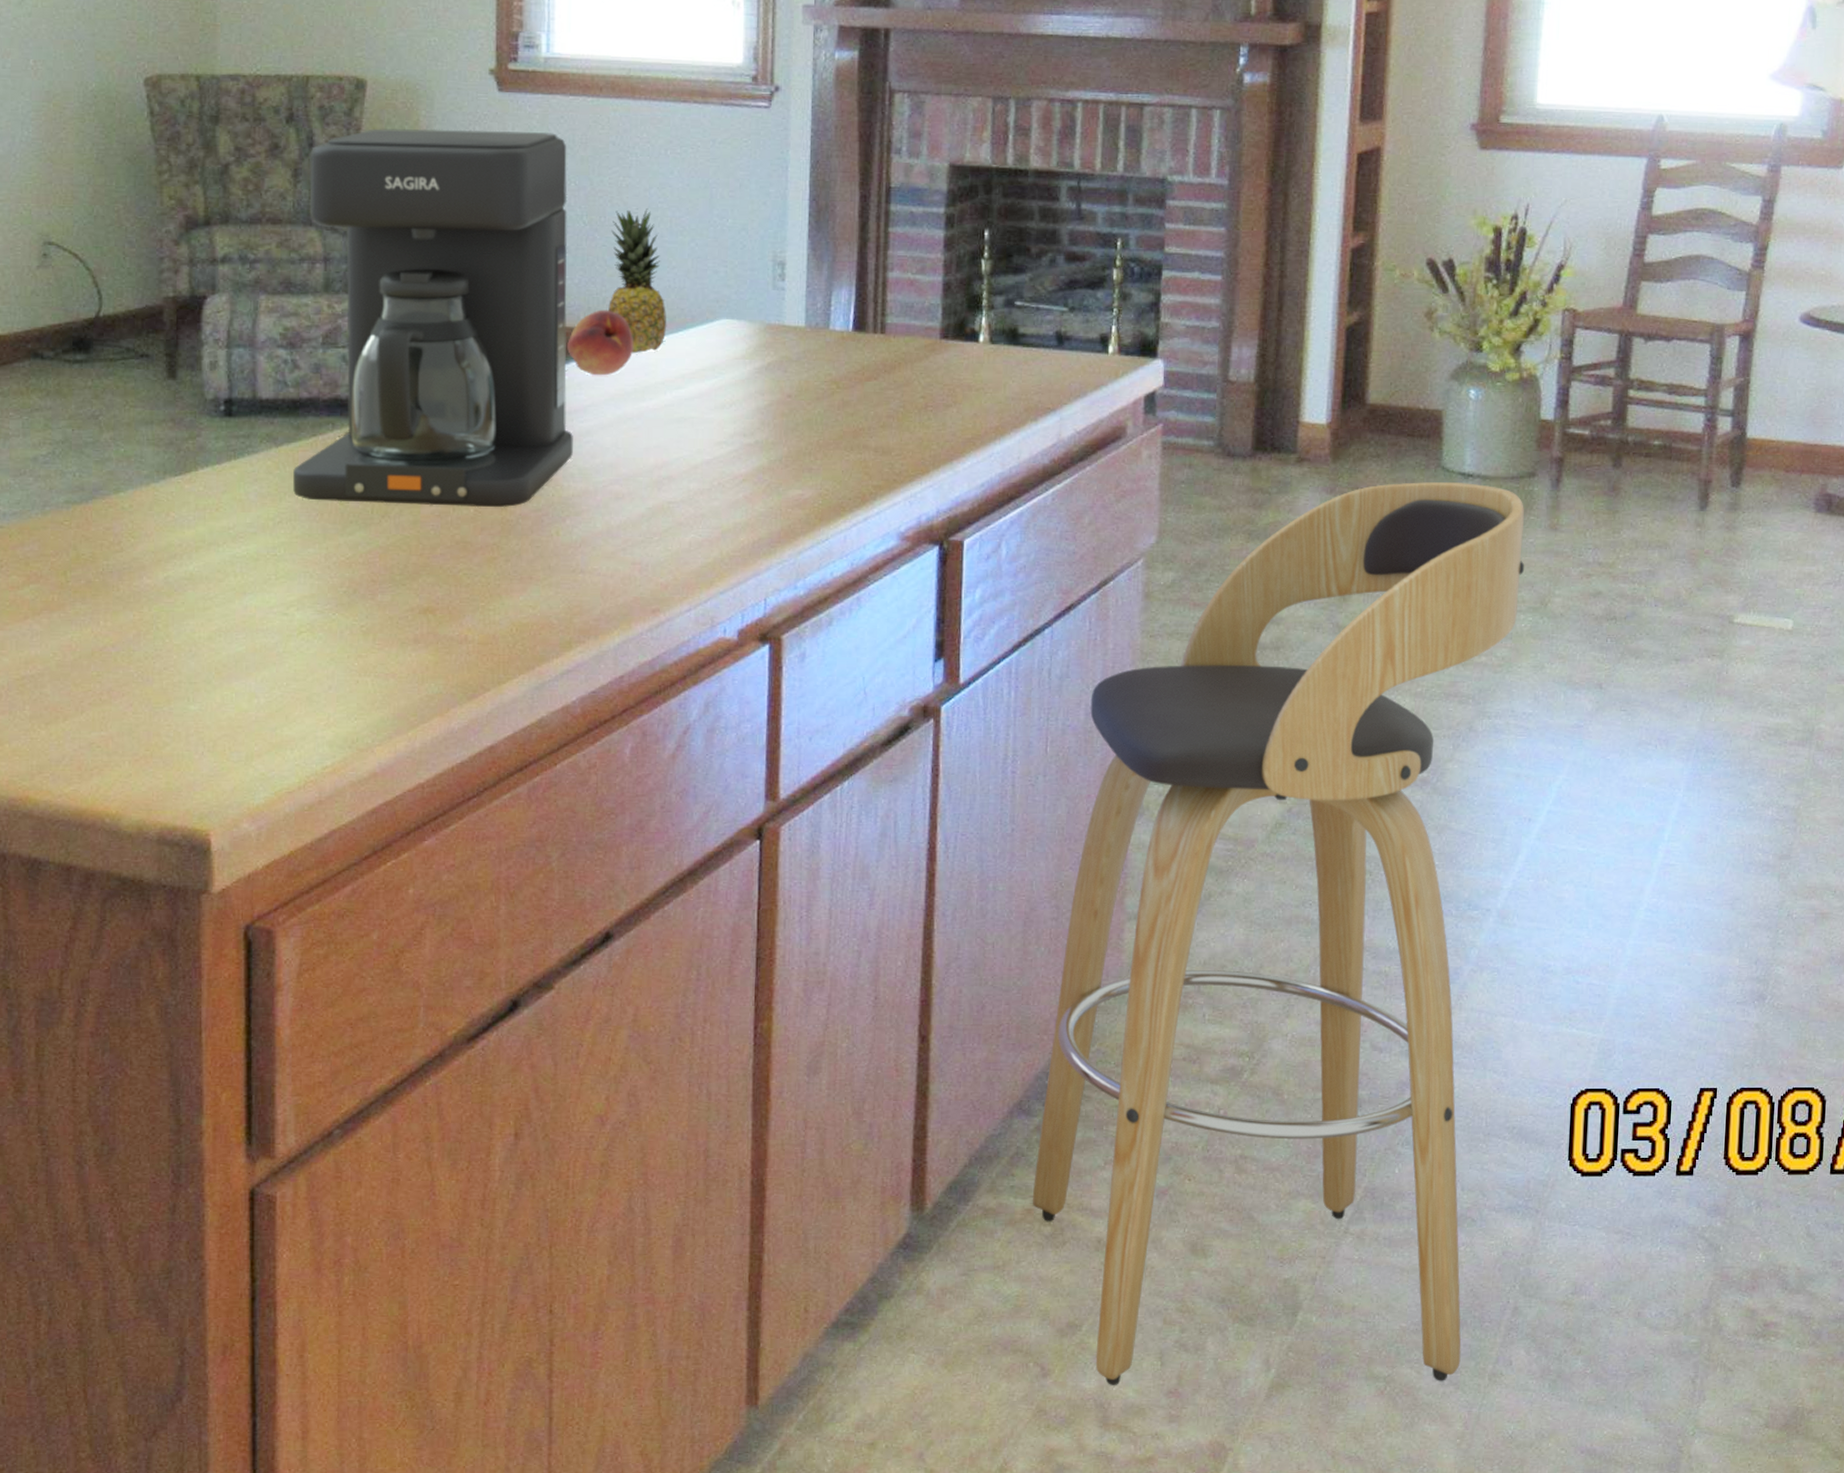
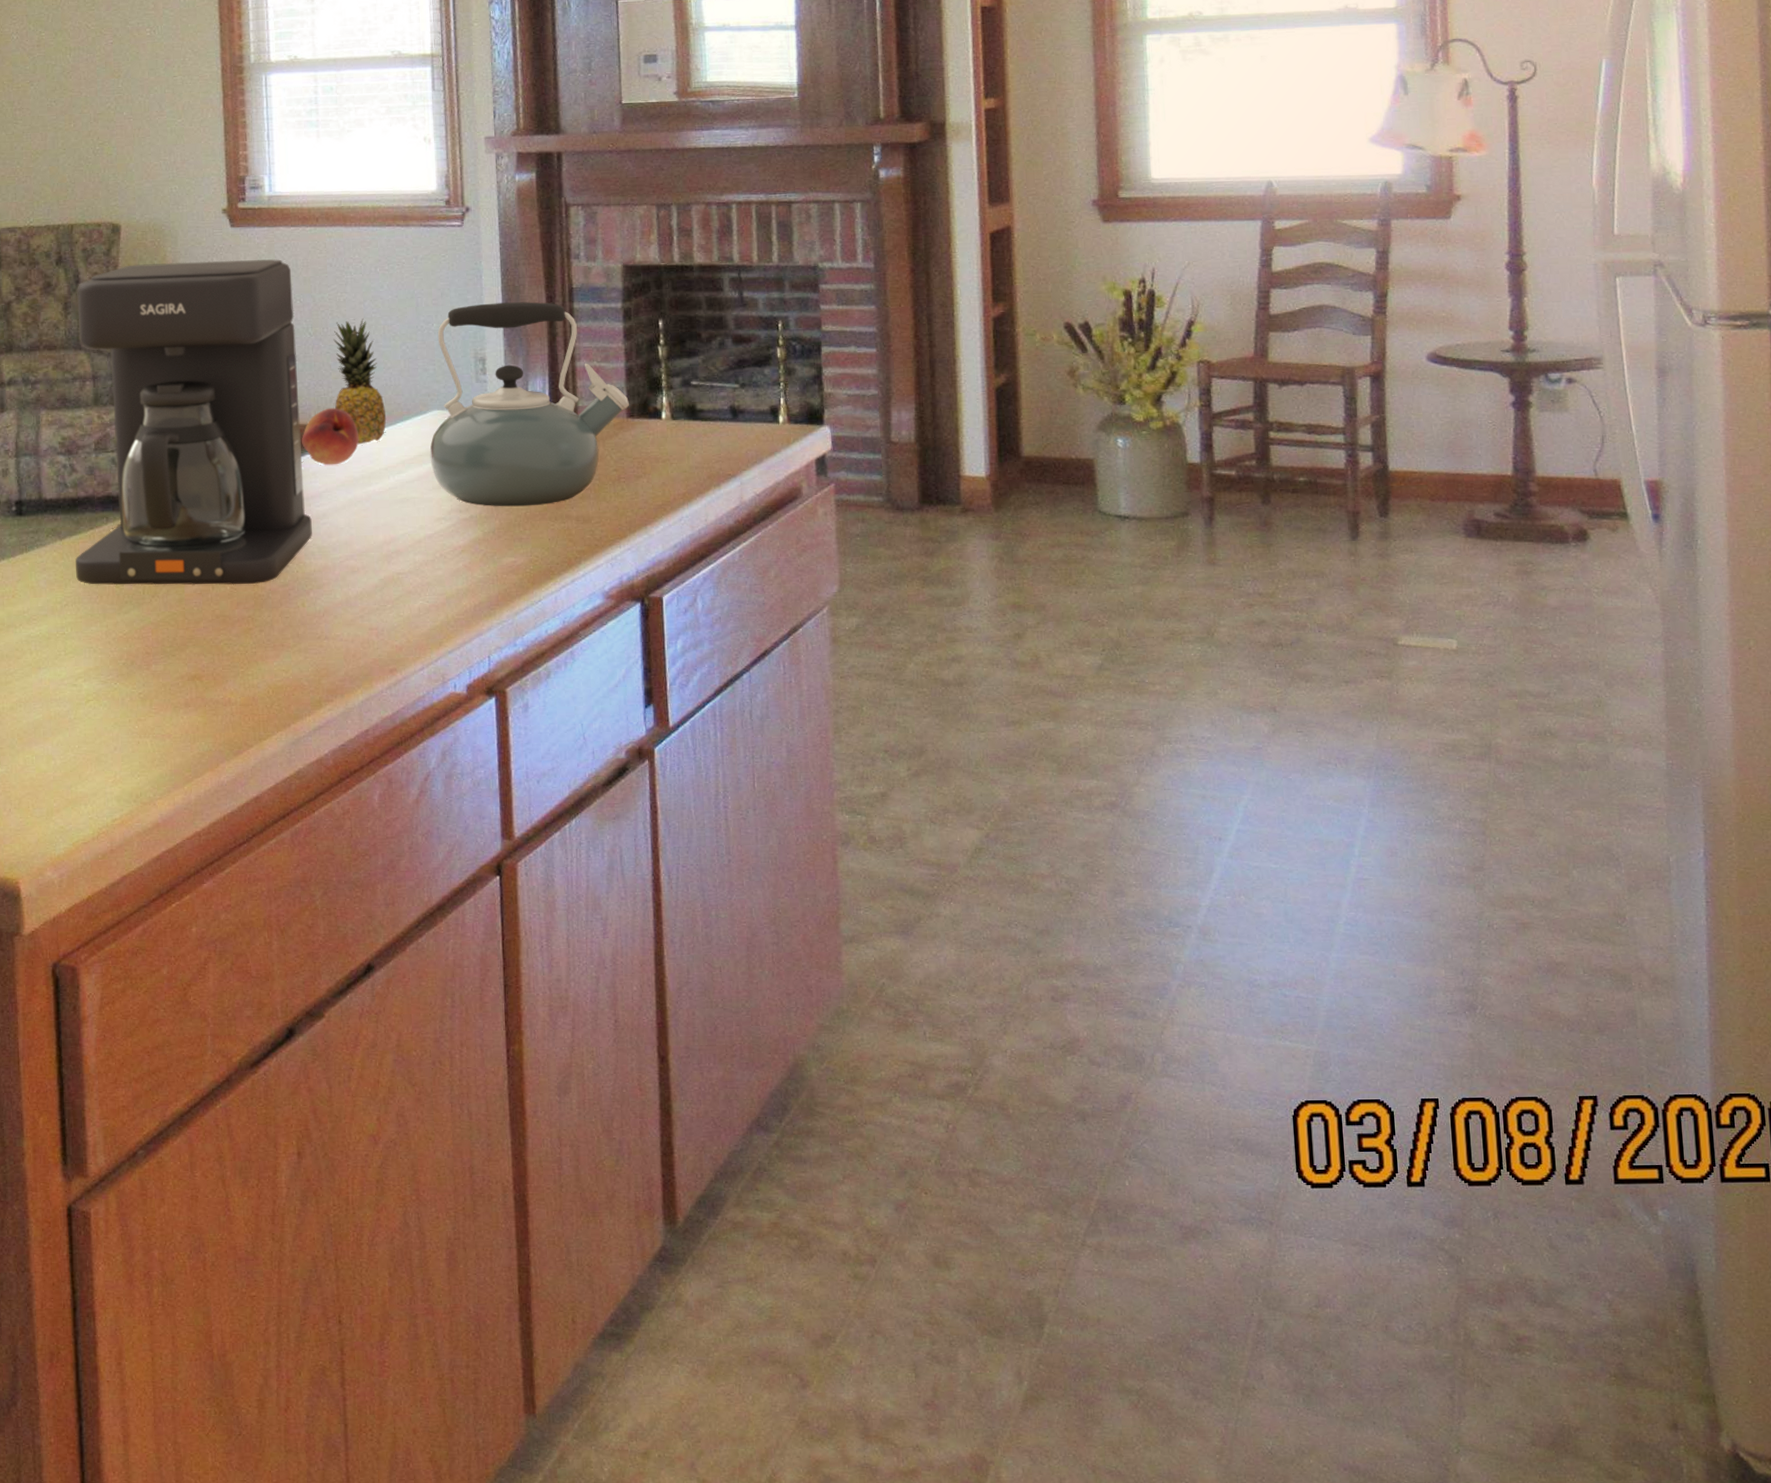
kettle: none [714,199,945,433] -> present [429,302,630,507]
bar stool: present [1032,482,1525,1385] -> none [777,524,1211,1397]

